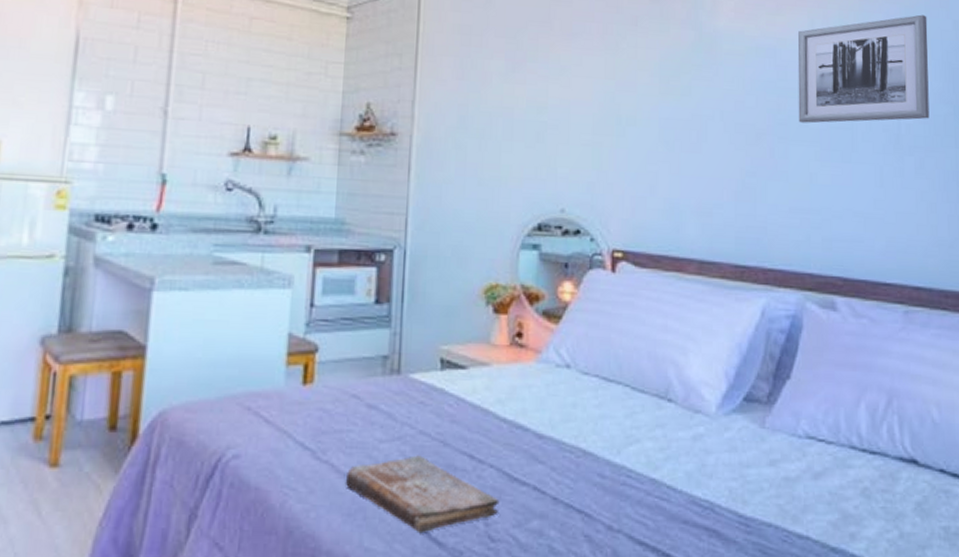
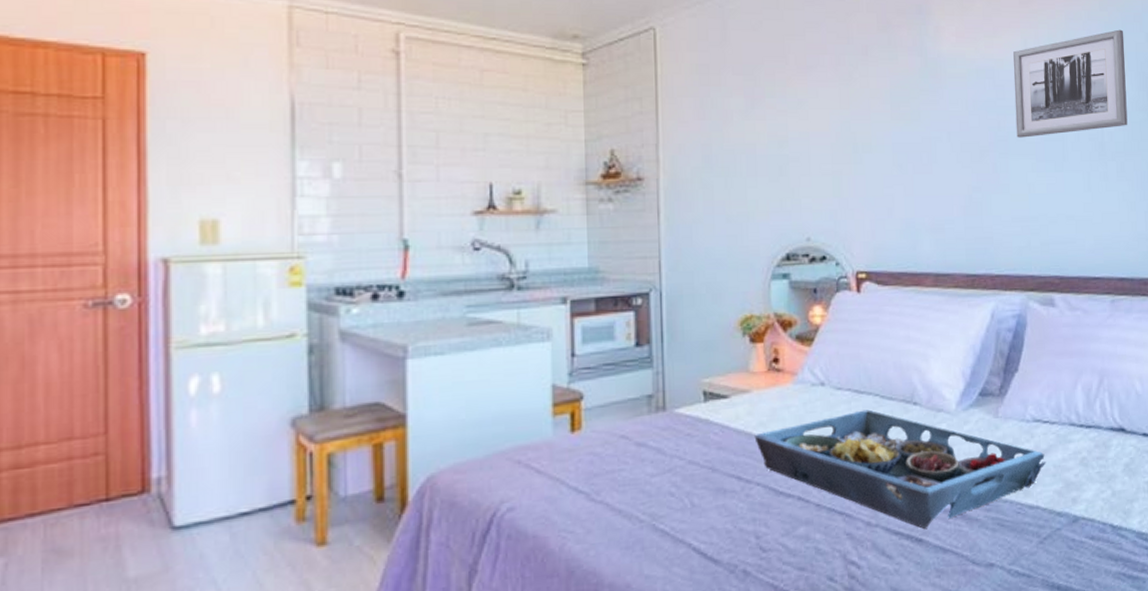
book: present [345,455,500,534] -> none [621,483,768,555]
serving tray: none [491,400,820,544] -> present [754,409,1046,530]

